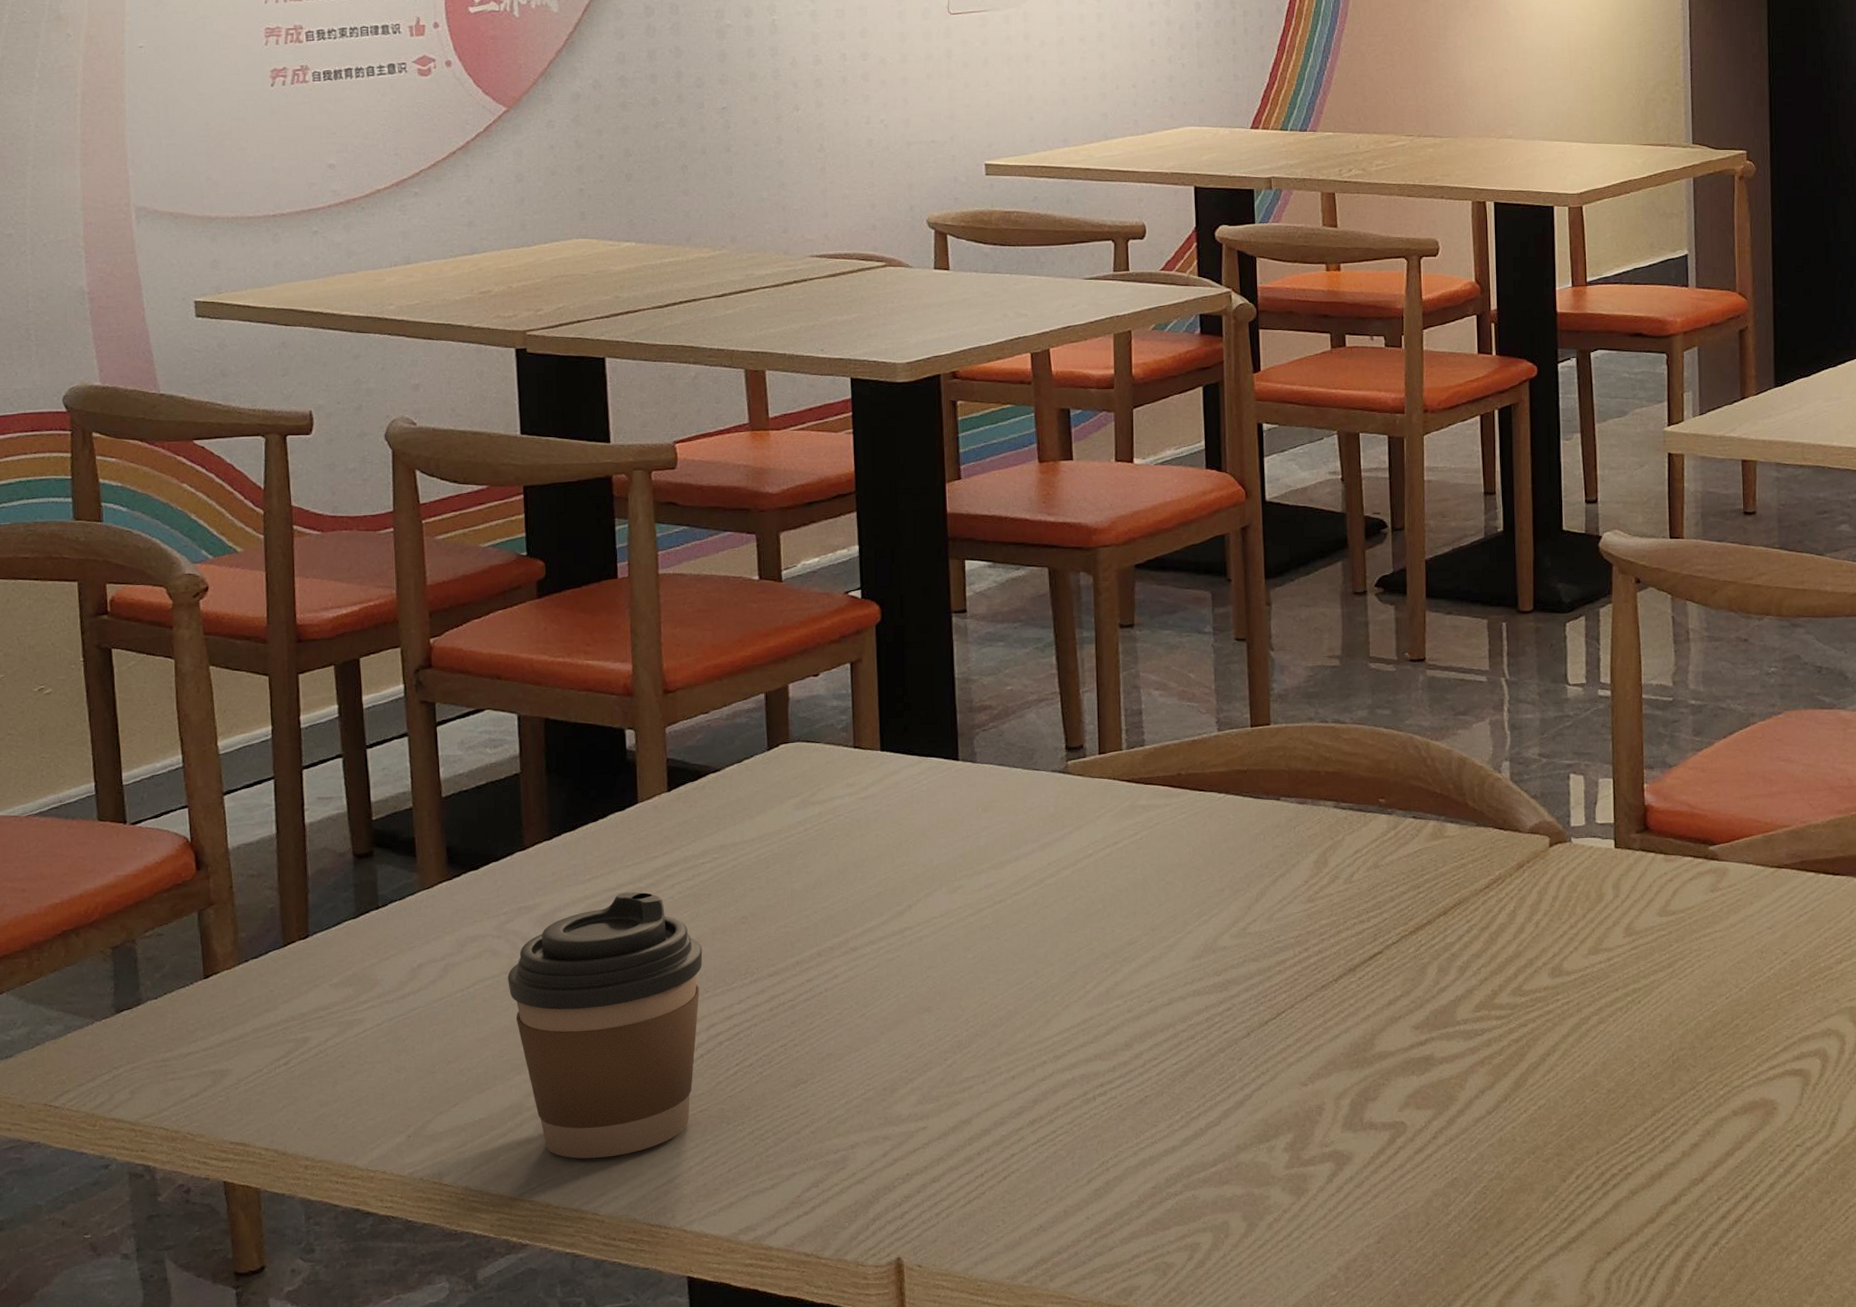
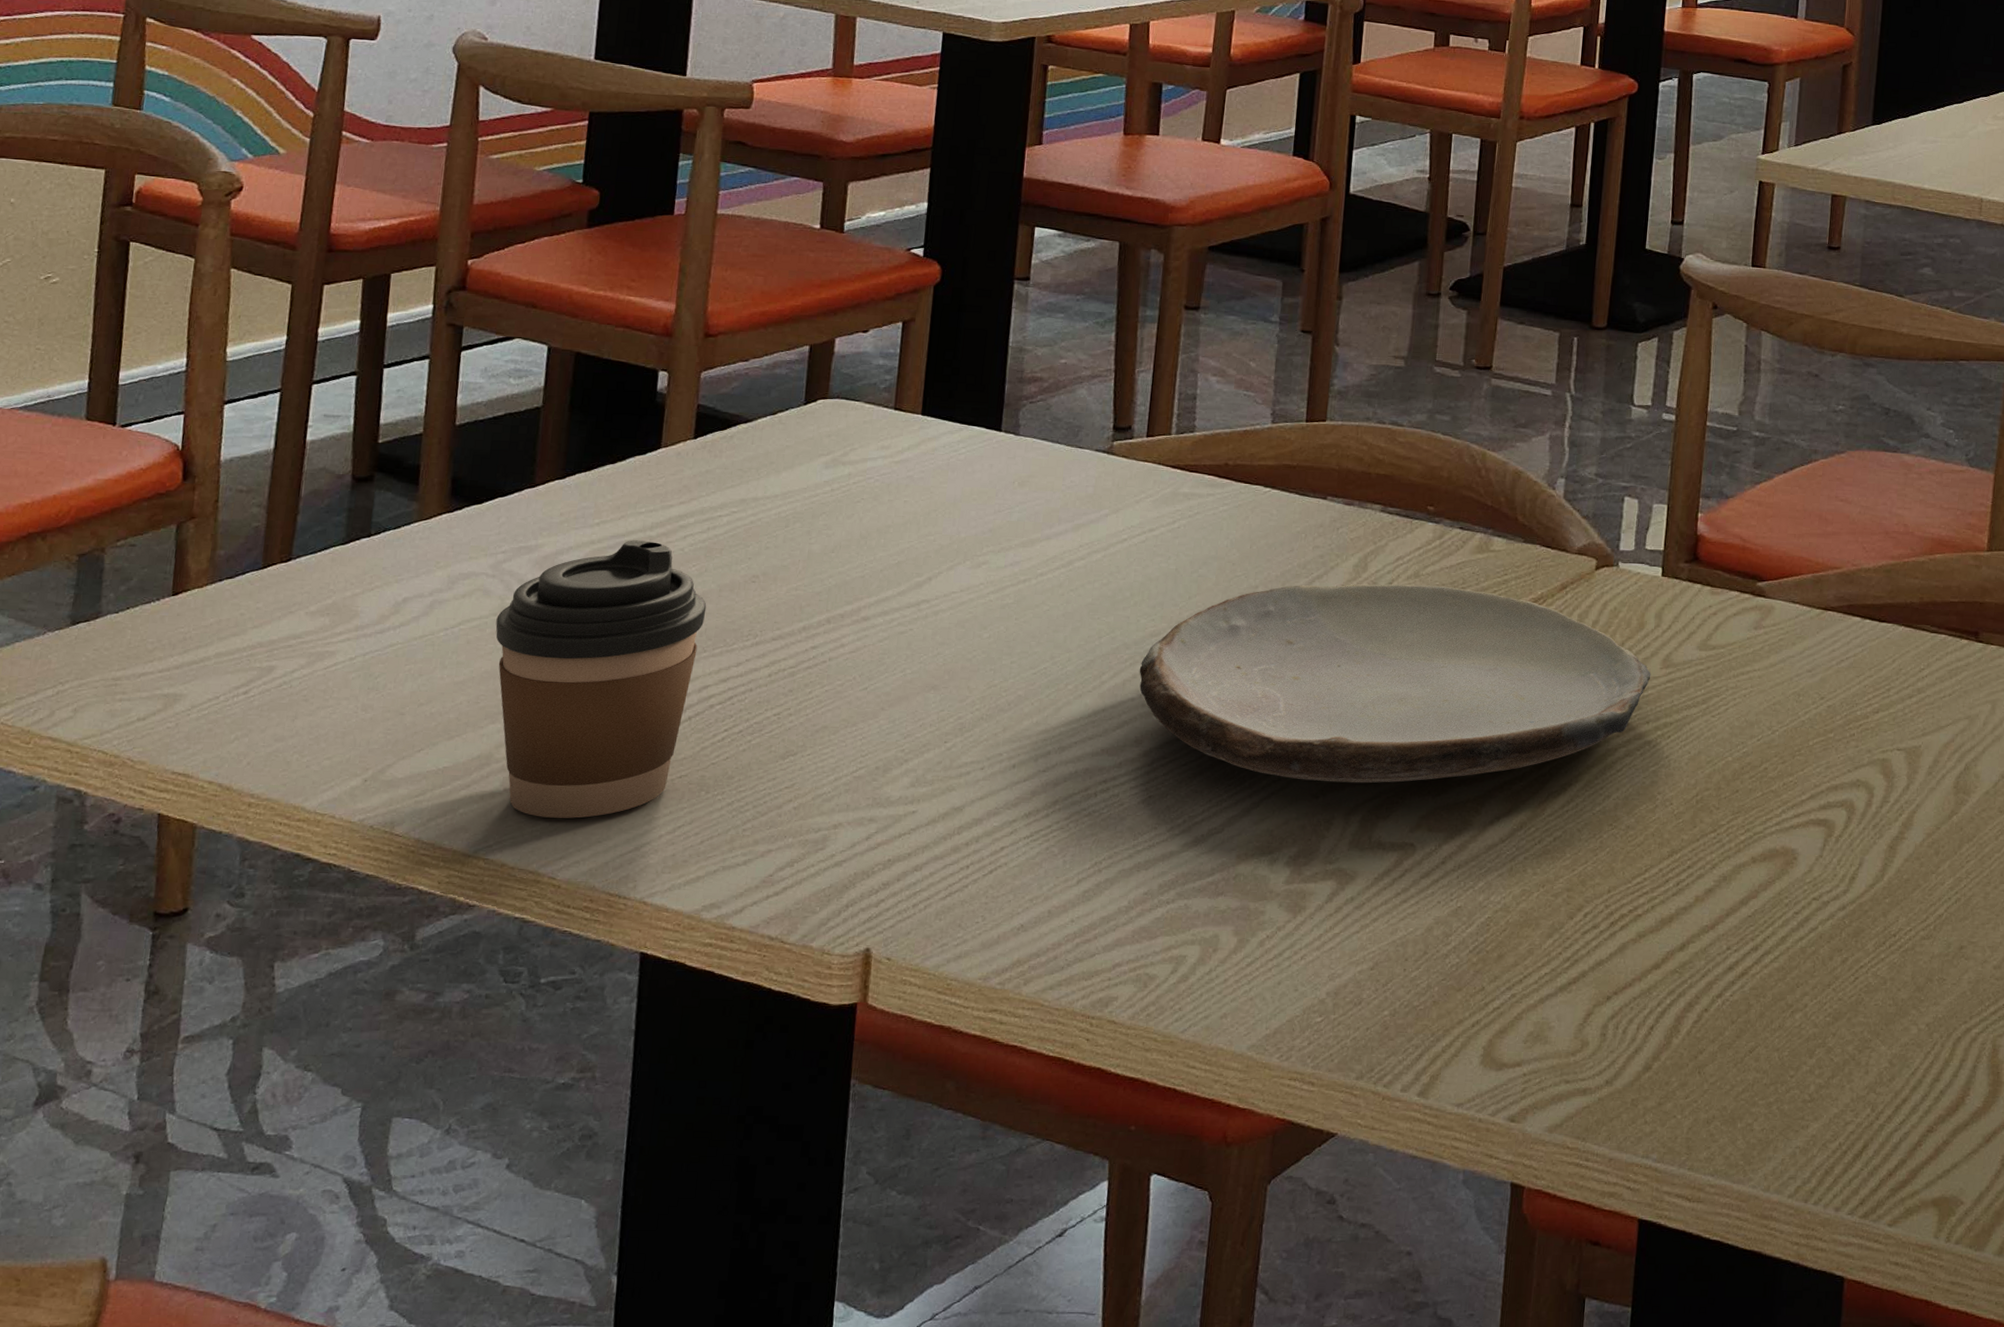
plate: none [1120,874,1615,1070] -> present [1139,584,1651,783]

